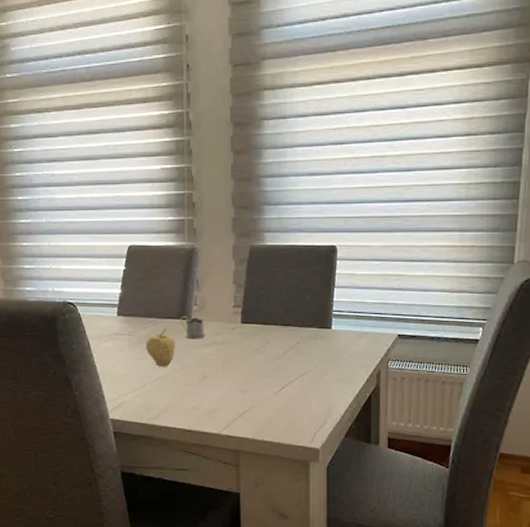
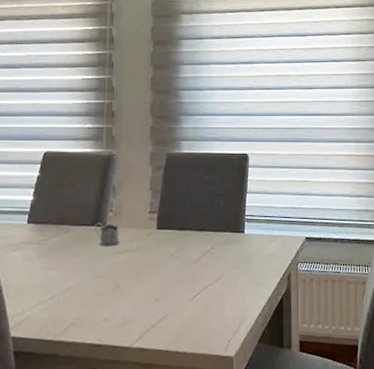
fruit: present [146,328,176,367] -> none [56,236,89,277]

